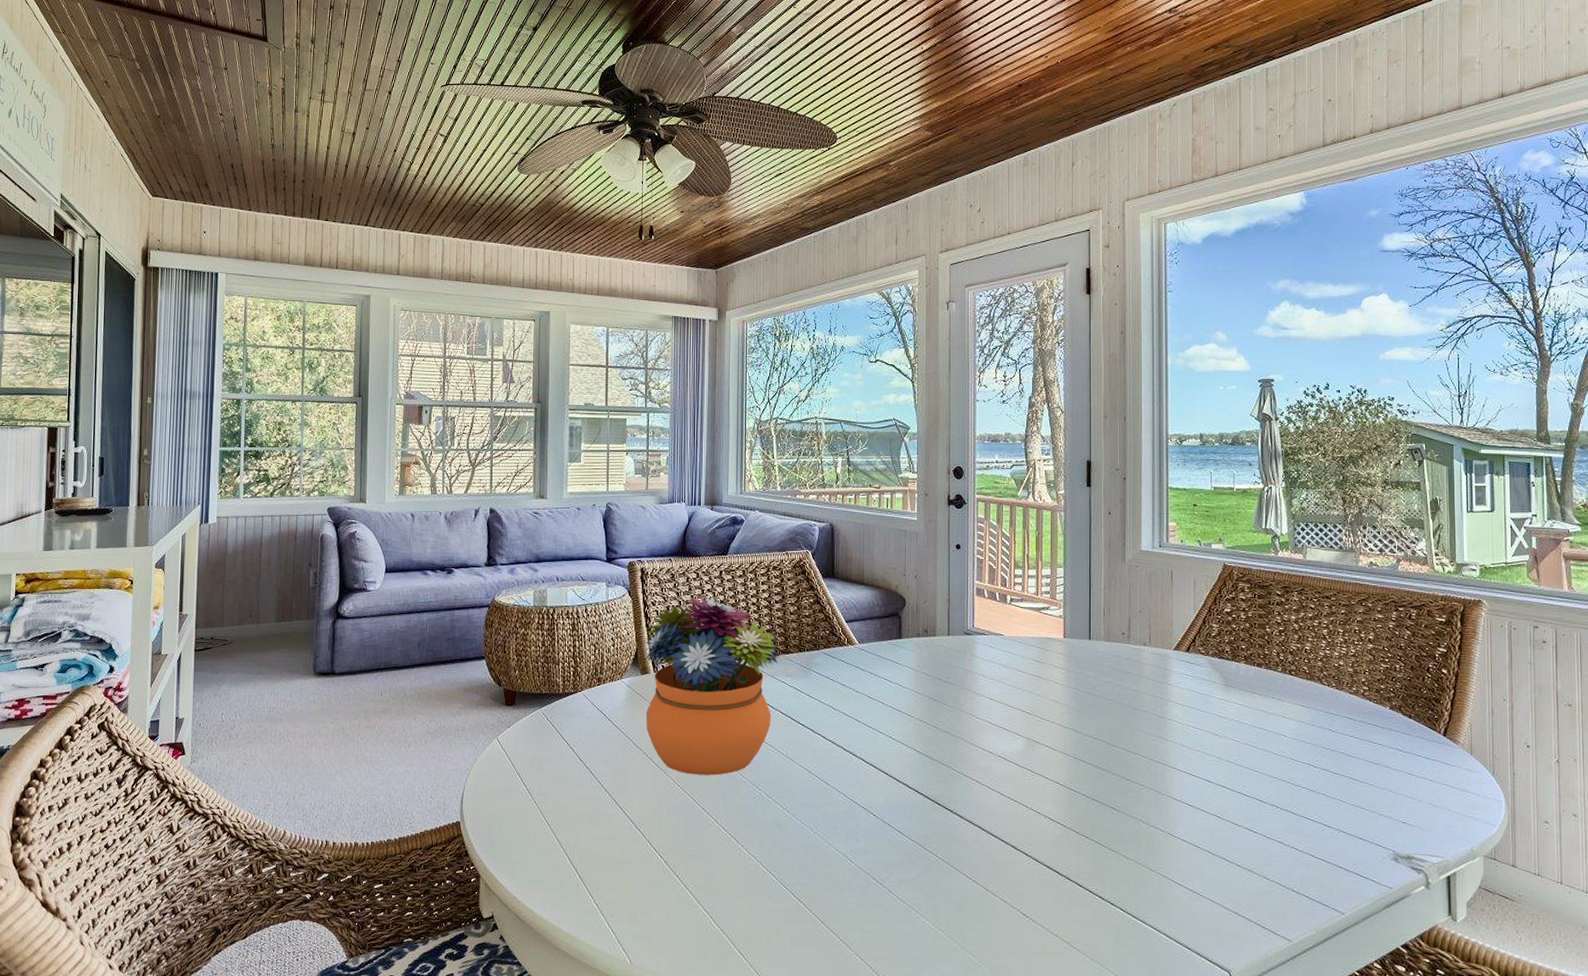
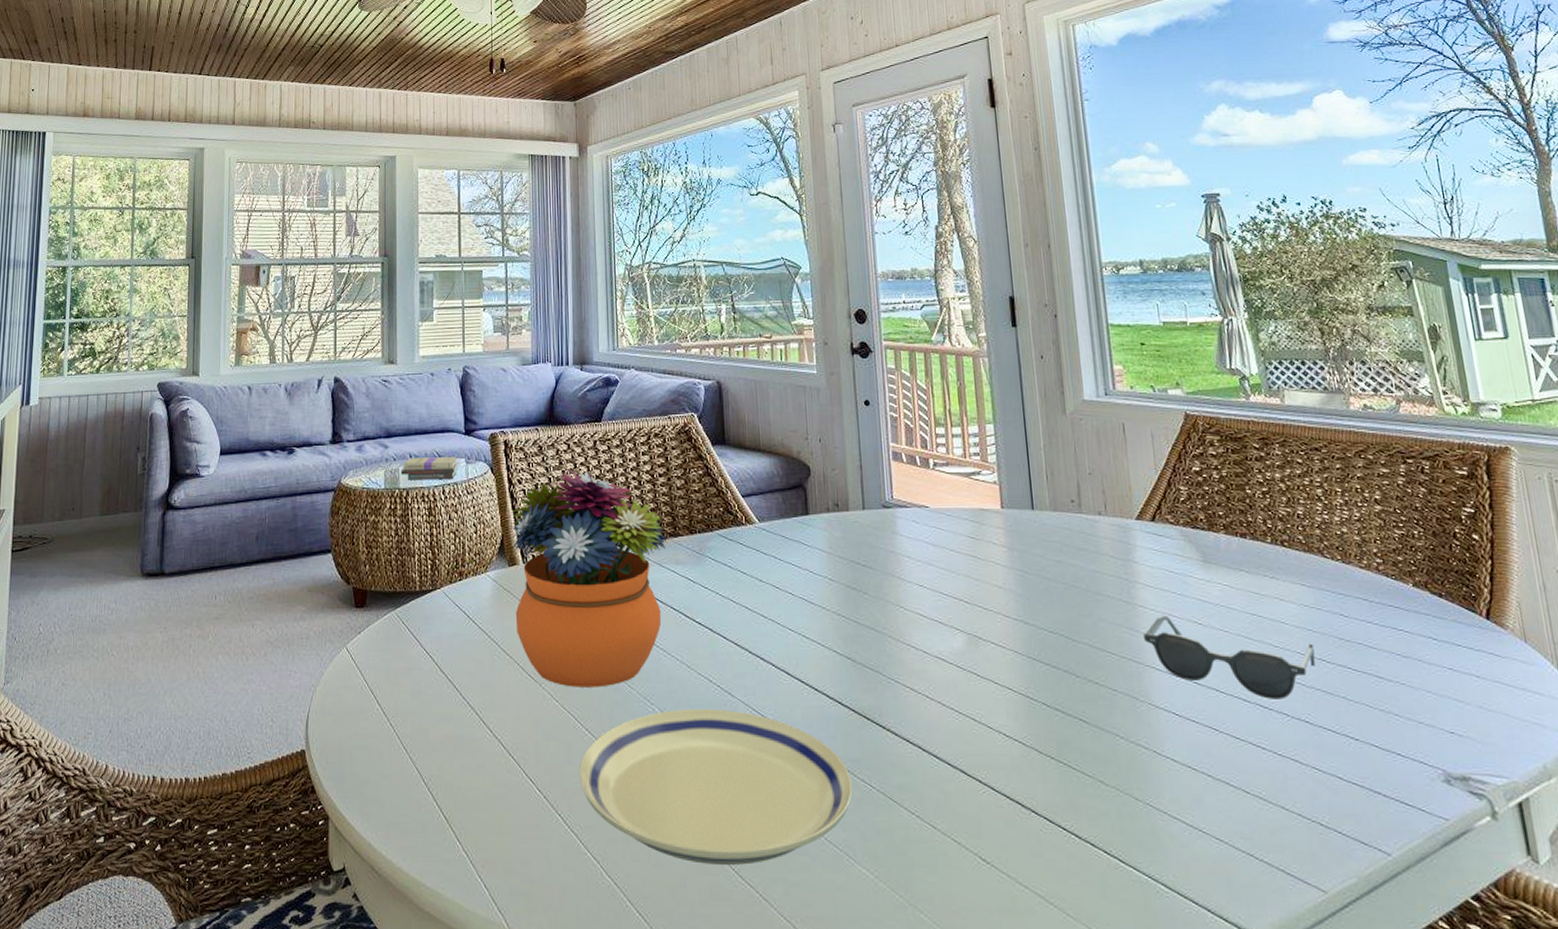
books: none [548,580,599,600] -> present [400,457,457,480]
plate: none [695,794,922,916] -> present [579,709,853,865]
sunglasses: none [1169,728,1305,795] -> present [1142,616,1316,699]

